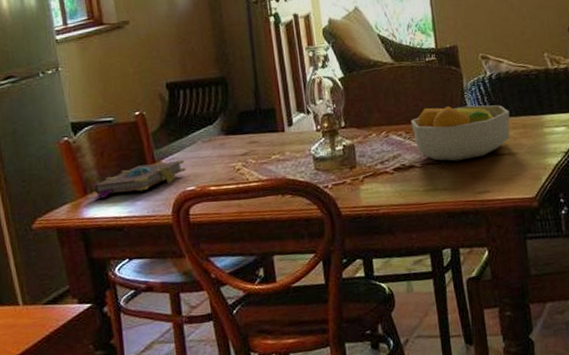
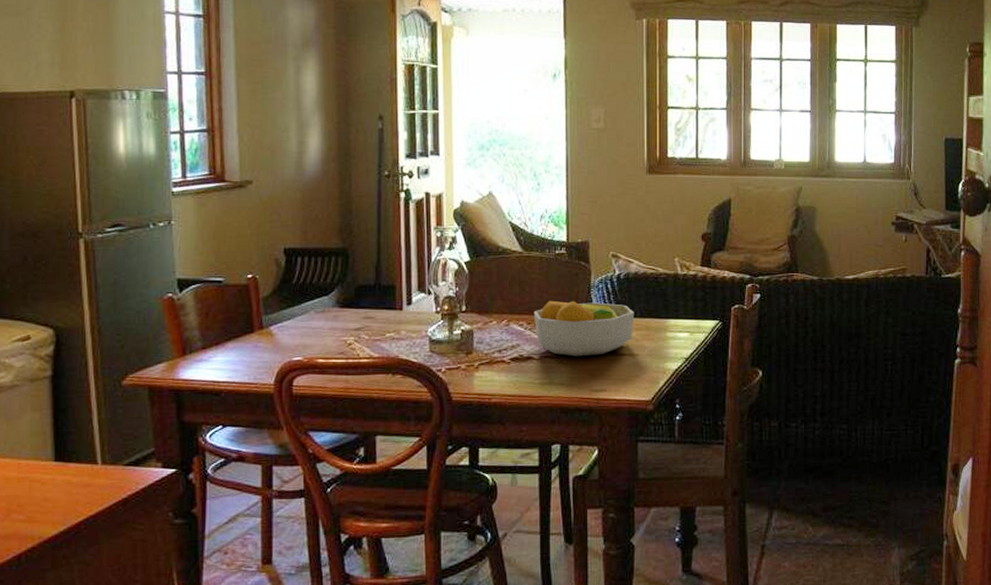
book: present [93,159,187,199] -> none [191,328,296,360]

